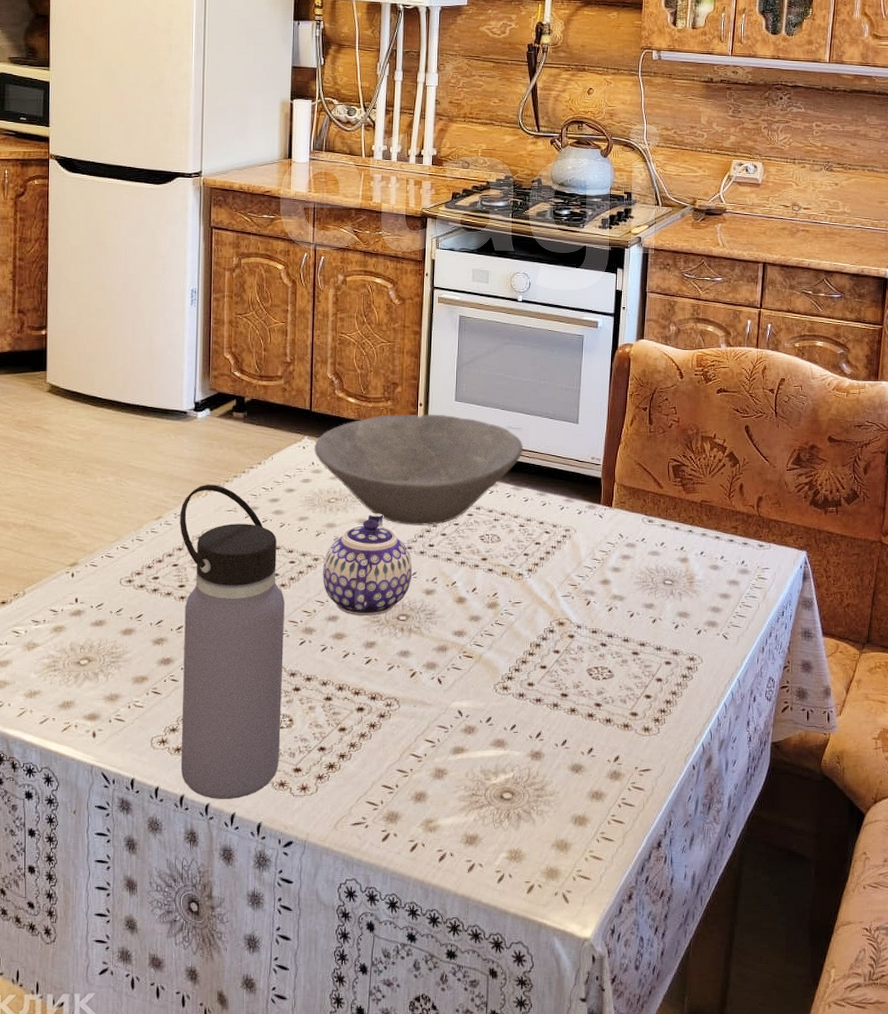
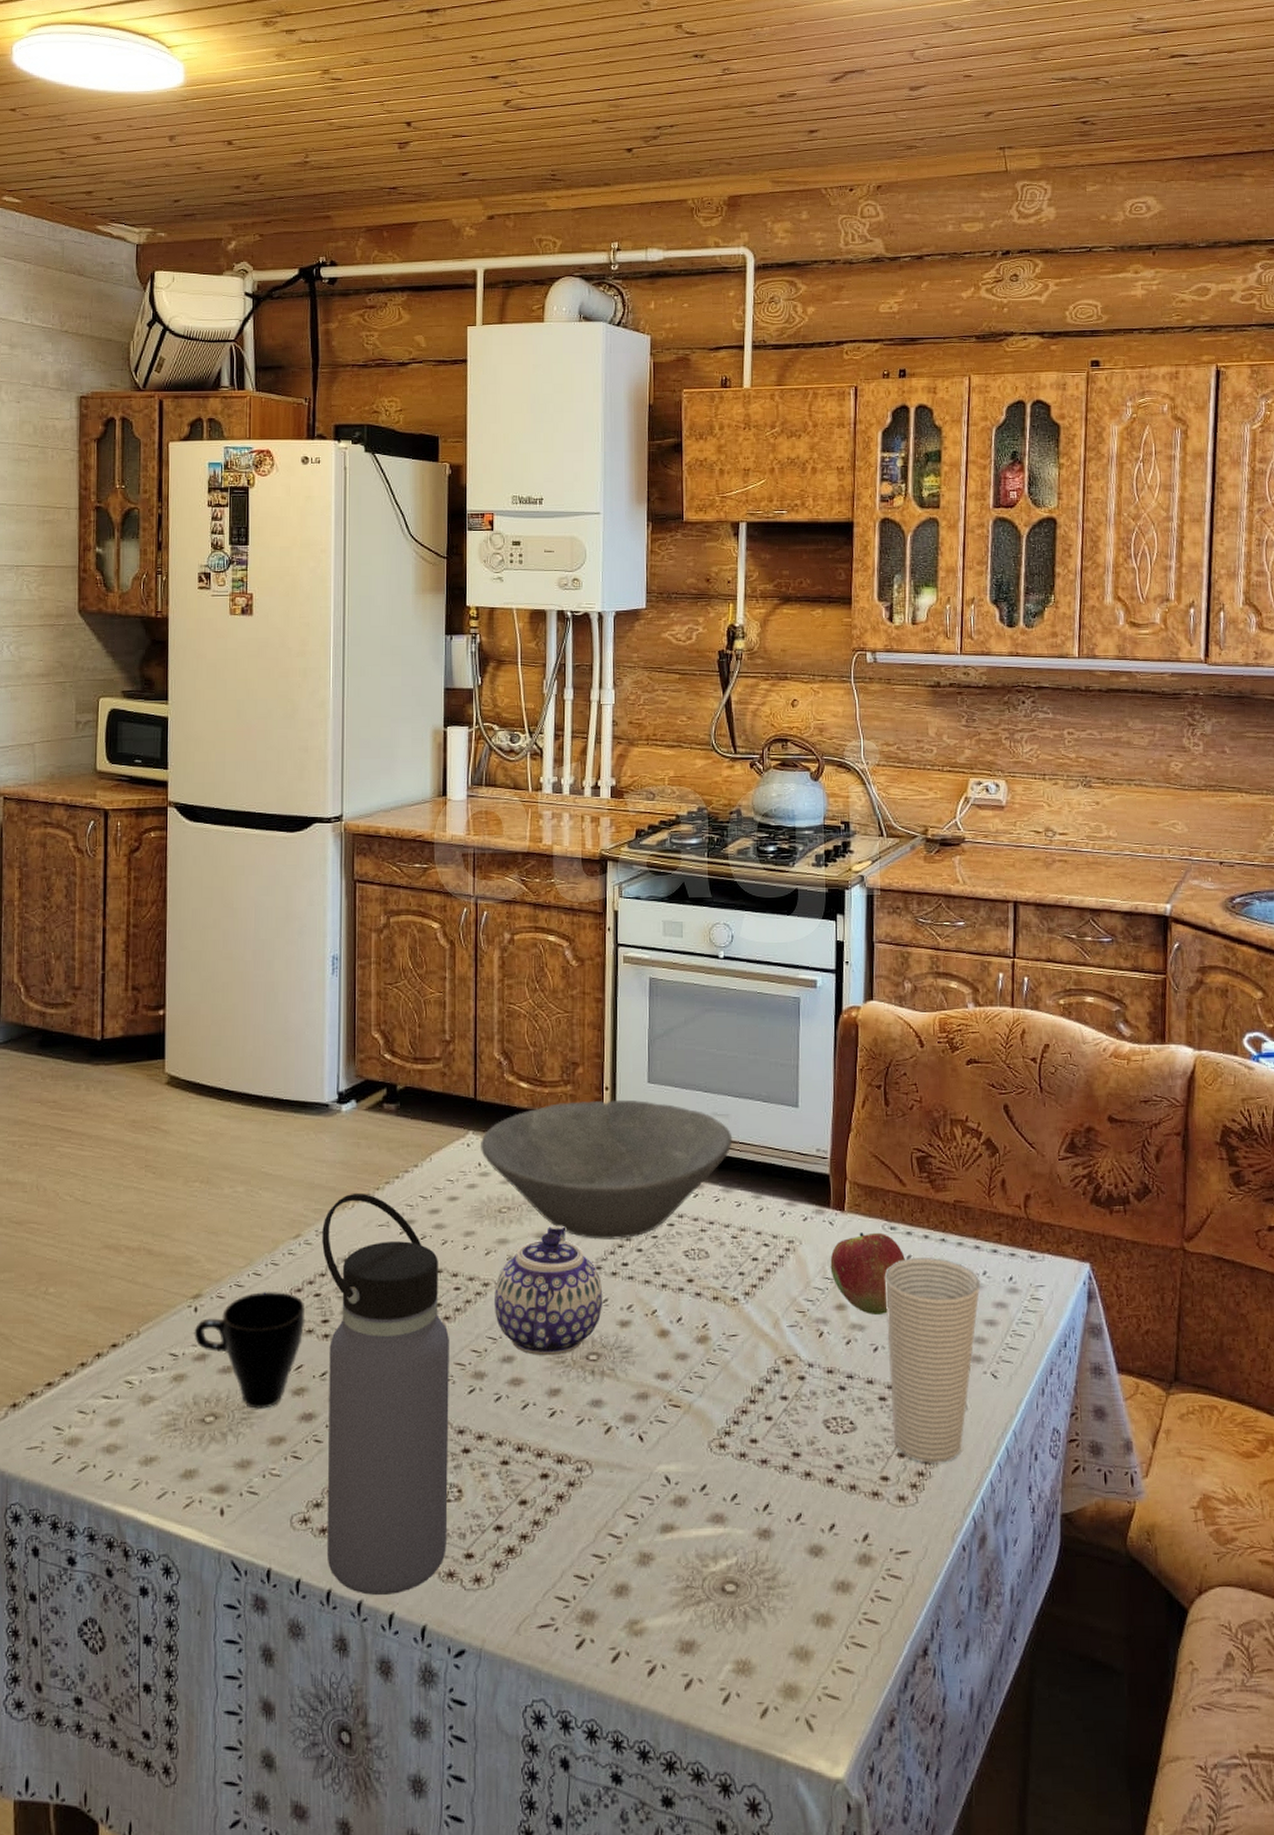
cup: none [71,561,165,654] -> present [194,1291,305,1409]
fruit: none [598,524,659,588] -> present [830,1232,905,1314]
cup: none [641,544,719,704] -> present [884,1257,981,1465]

